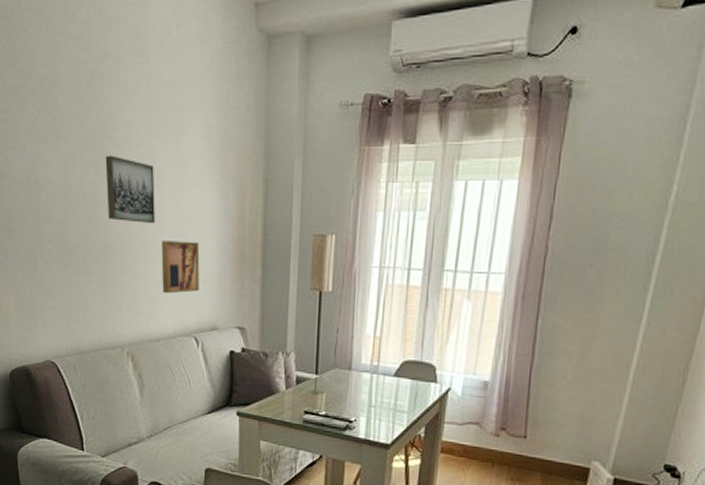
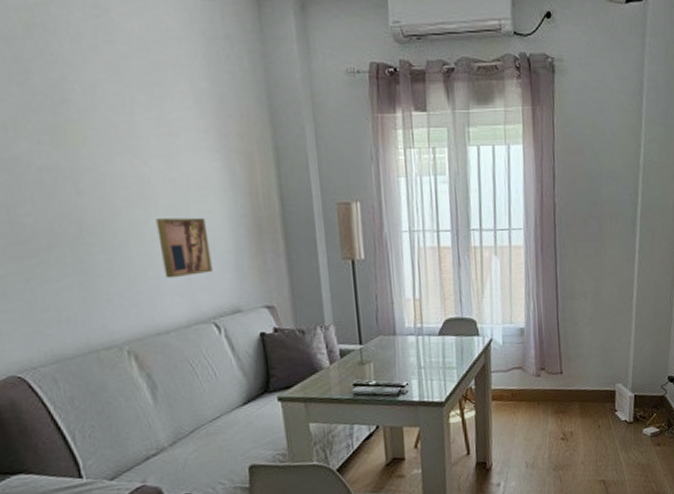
wall art: present [105,155,155,223] -> none [63,122,144,200]

